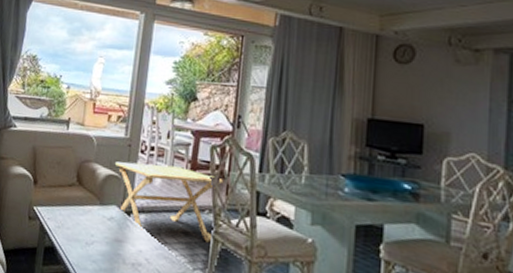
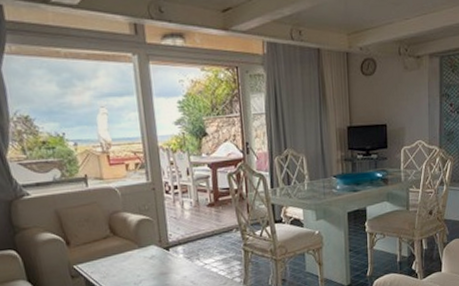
side table: present [115,161,224,243] -> none [144,198,244,260]

